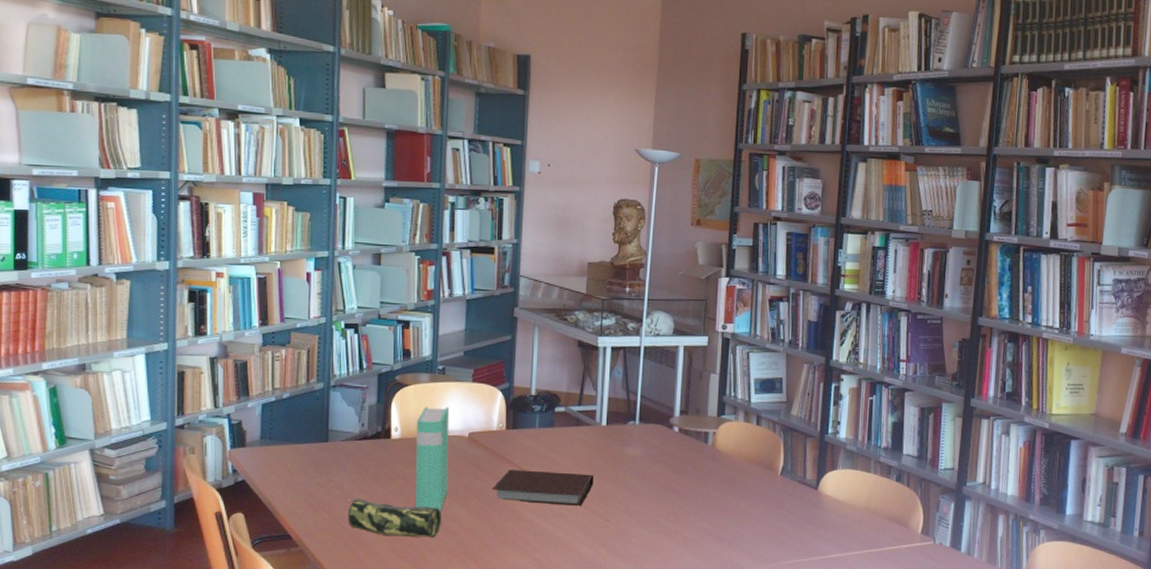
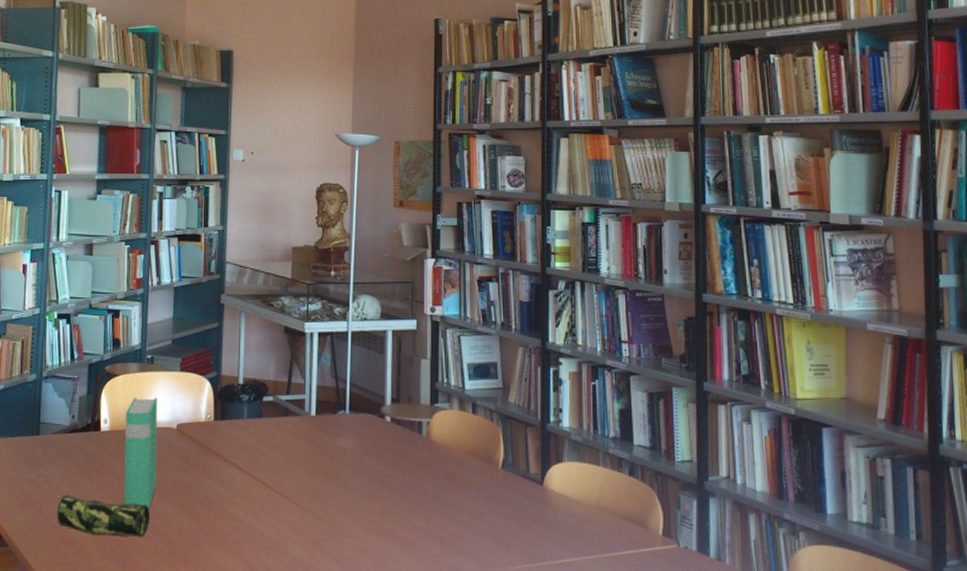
notebook: present [492,470,595,506] -> none [200,463,305,503]

